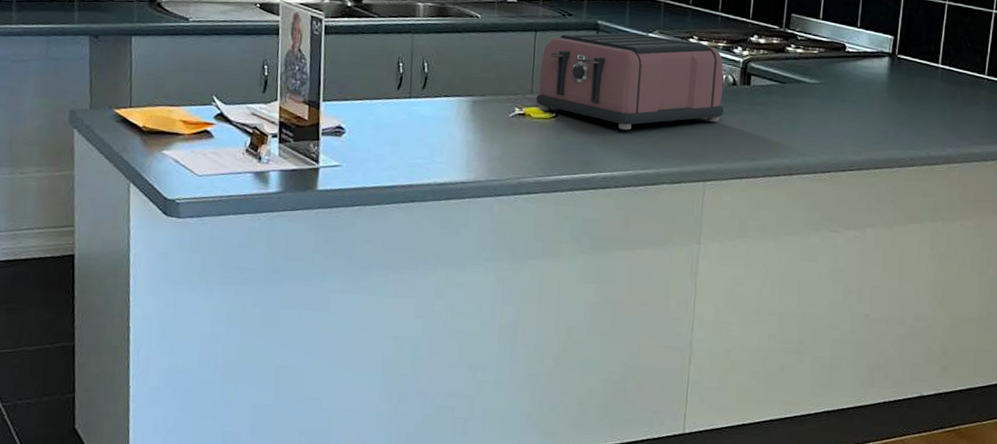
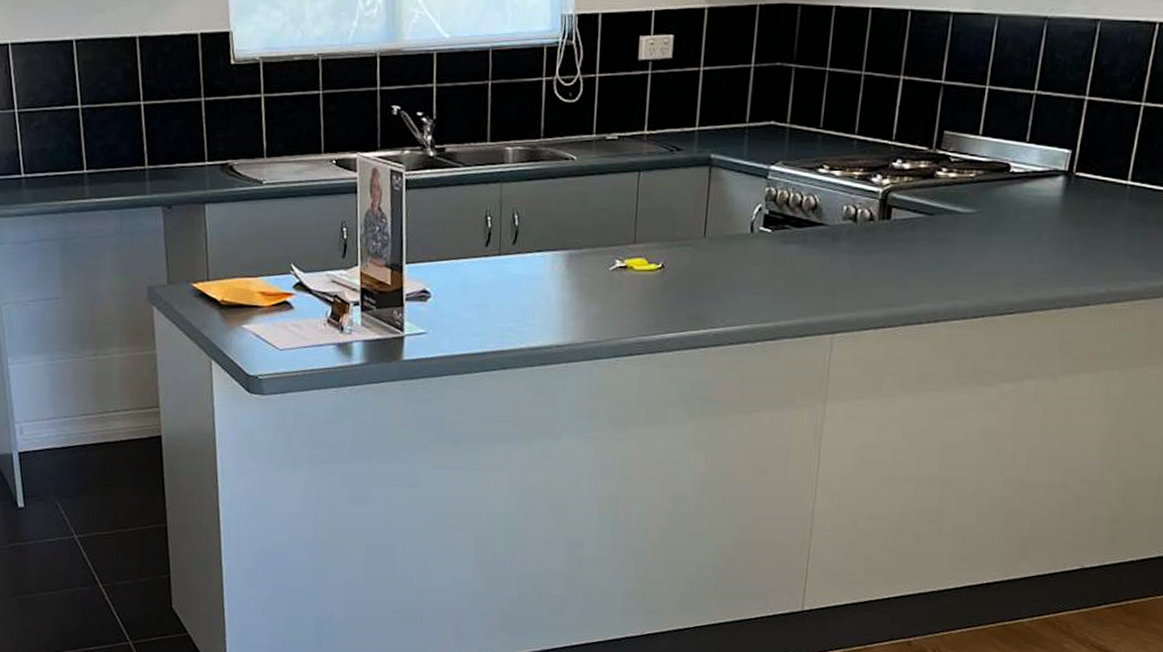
toaster: present [536,32,724,131] -> none [639,166,859,280]

